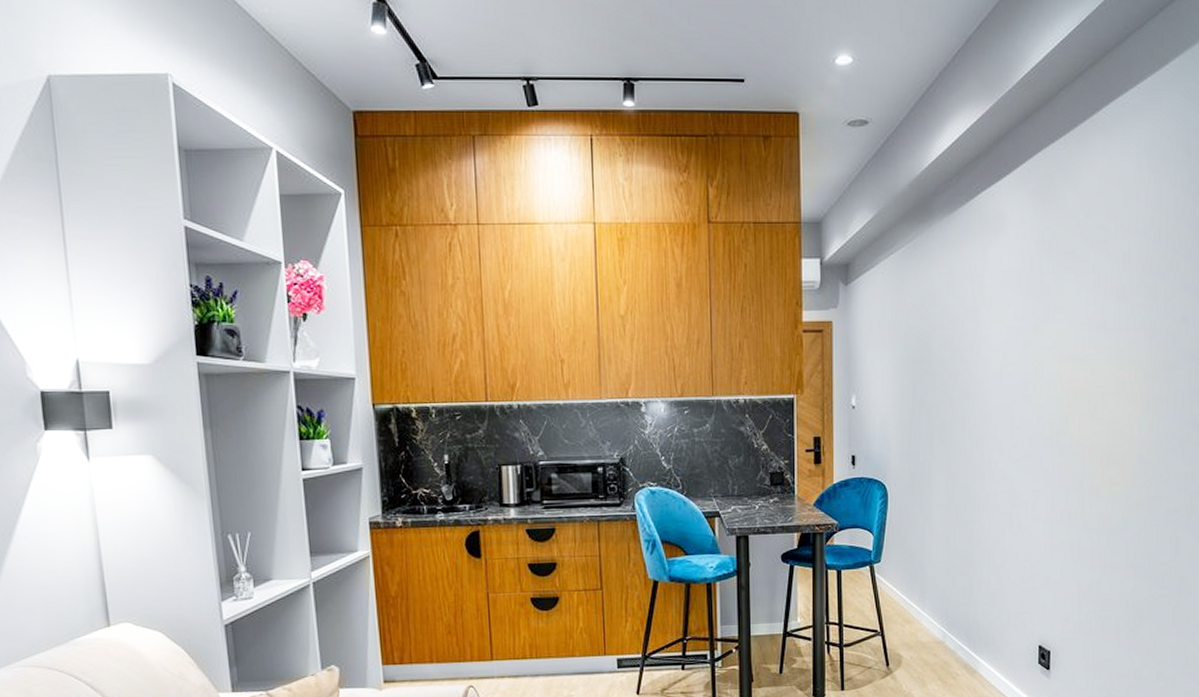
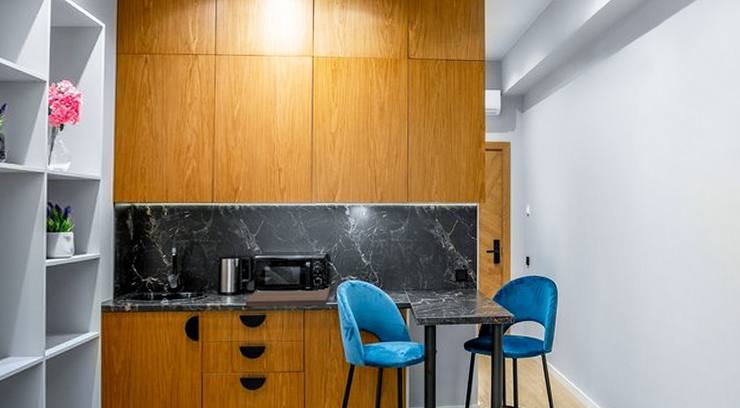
cutting board: none [530,492,628,519] -> present [245,285,331,307]

